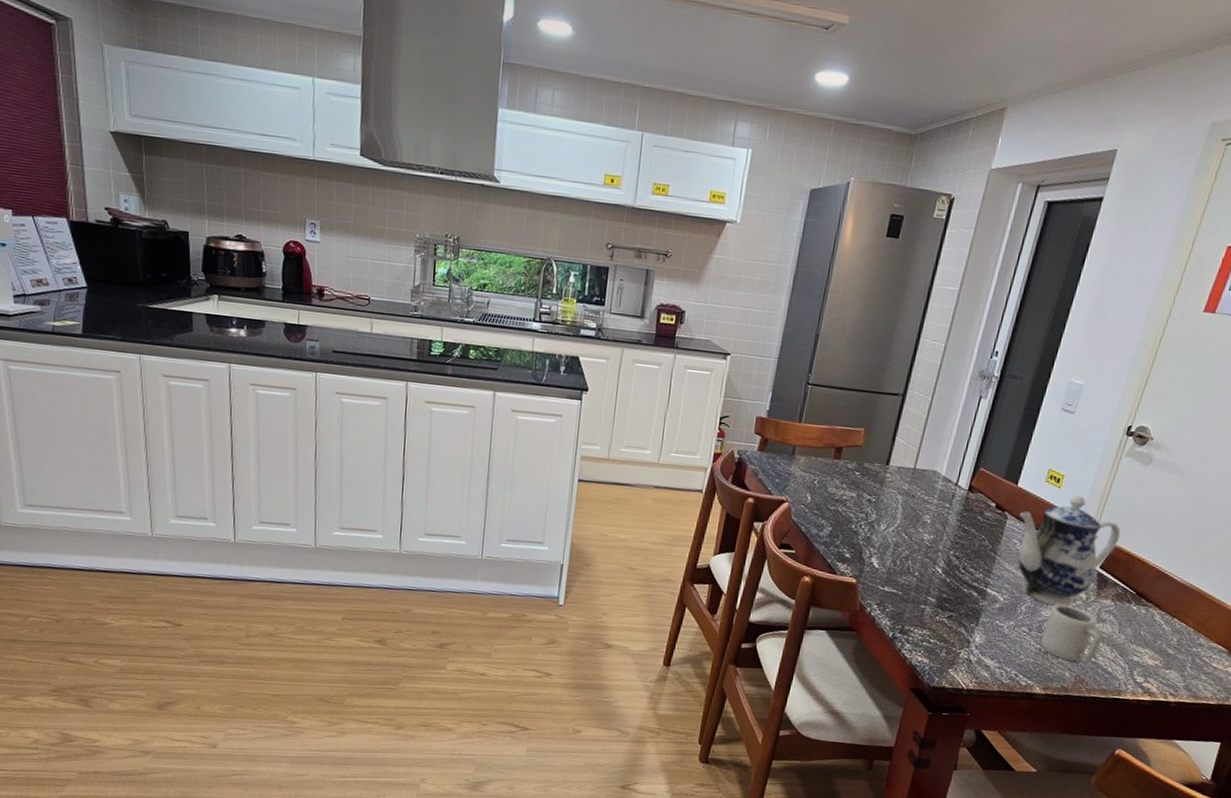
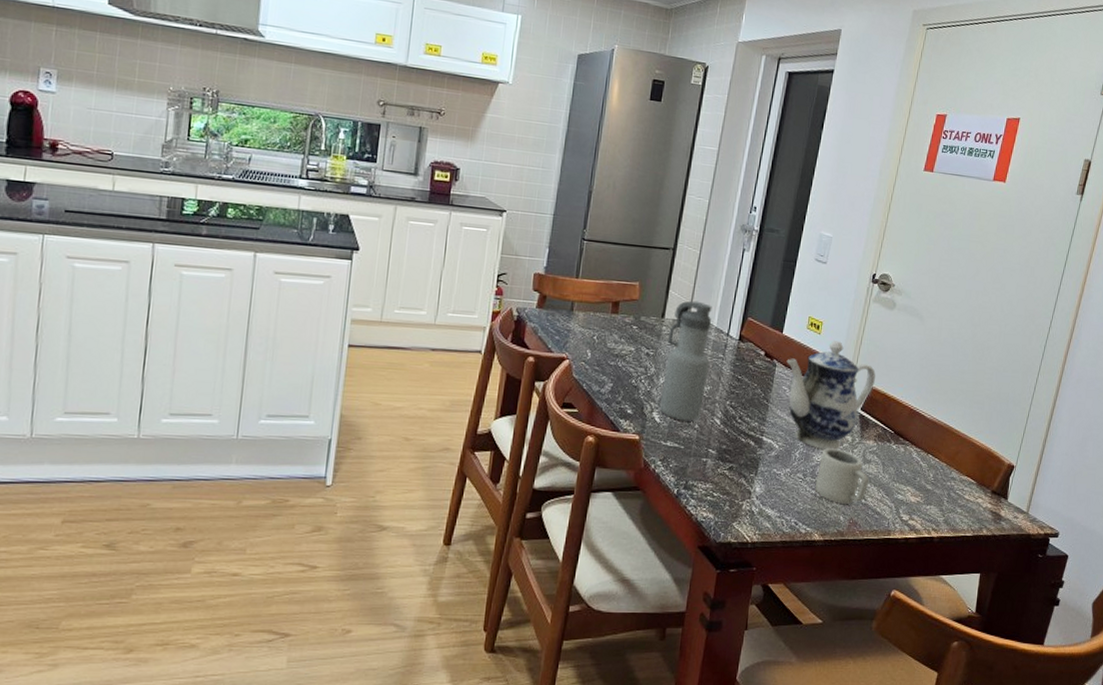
water bottle: none [878,448,941,569] -> present [659,300,712,422]

